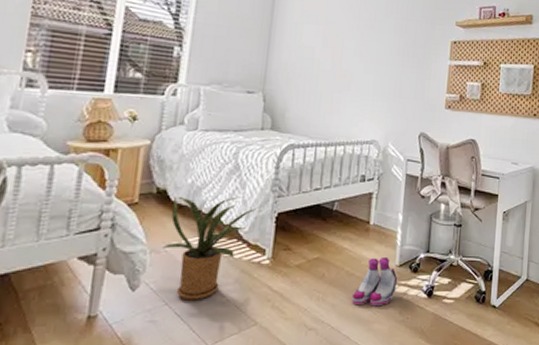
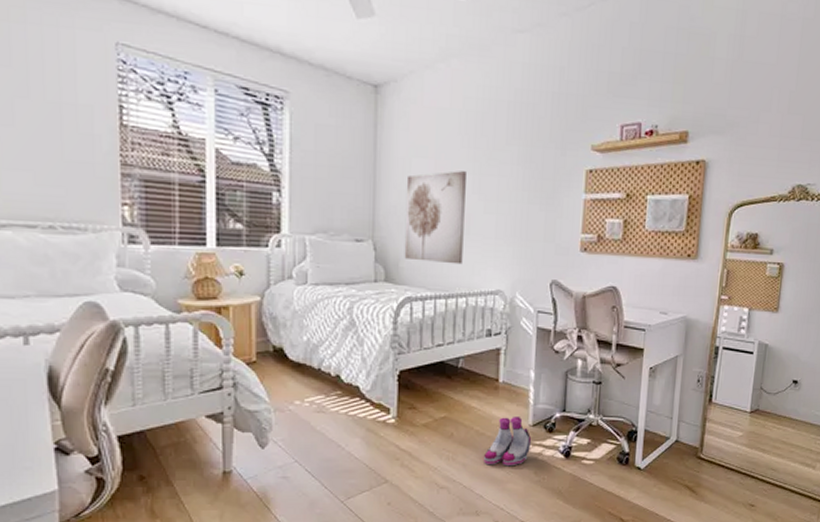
house plant: present [163,196,256,301] -> none [286,354,377,458]
wall art: none [290,36,350,117] -> present [404,171,466,265]

